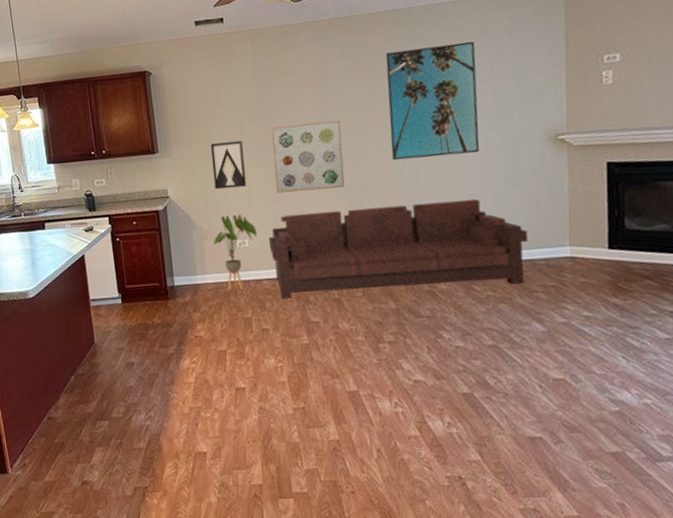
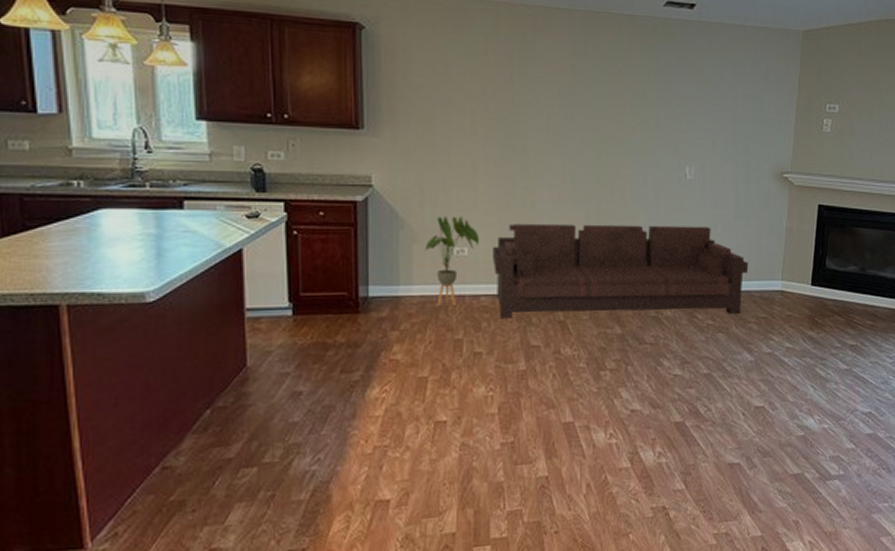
wall art: present [210,140,247,190] -> none [432,127,474,185]
wall art: present [271,120,345,193] -> none [507,121,586,200]
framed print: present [385,42,480,161] -> none [634,61,723,180]

